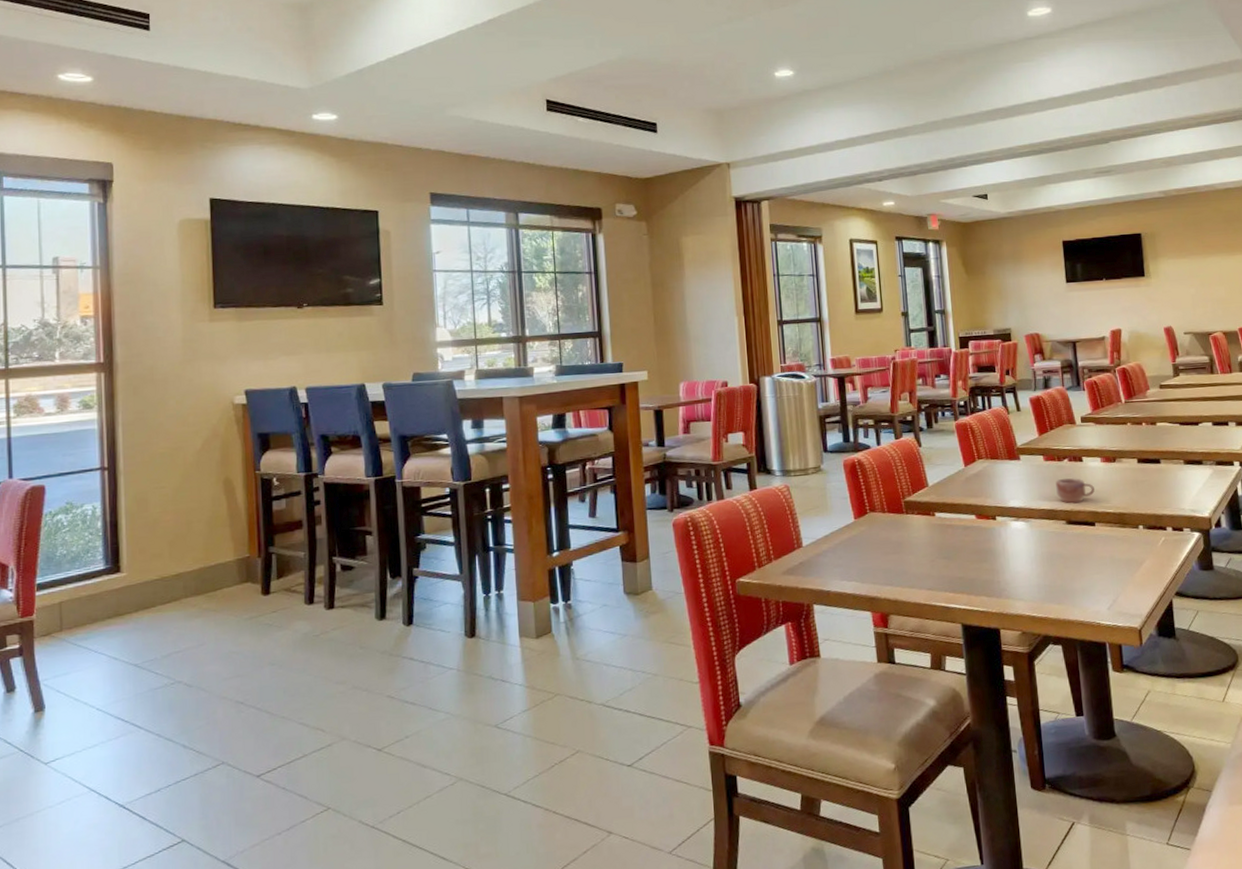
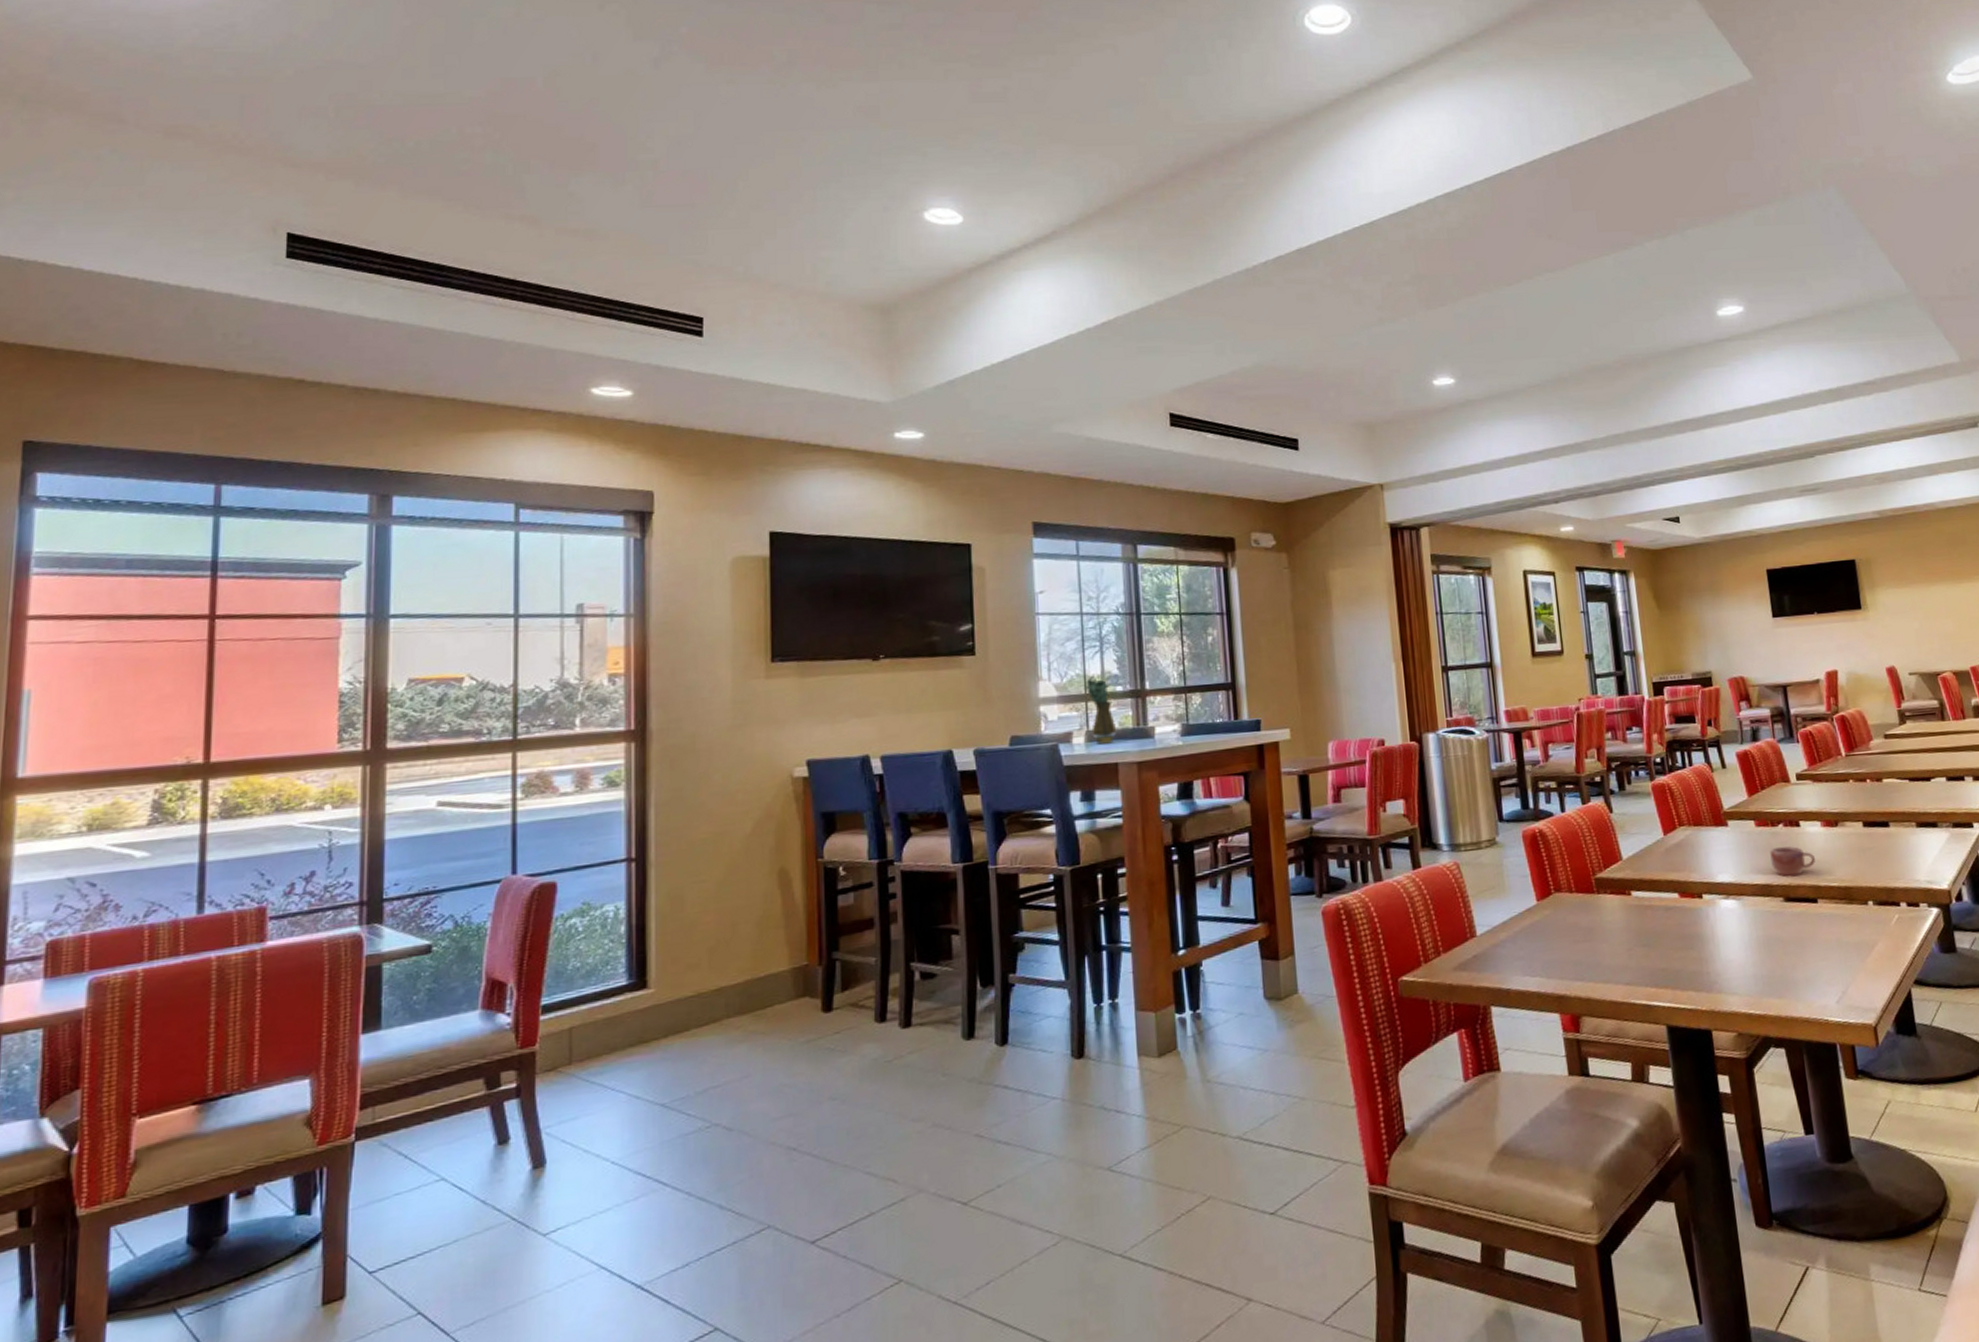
vase: none [475,323,502,382] -> present [1085,675,1117,745]

